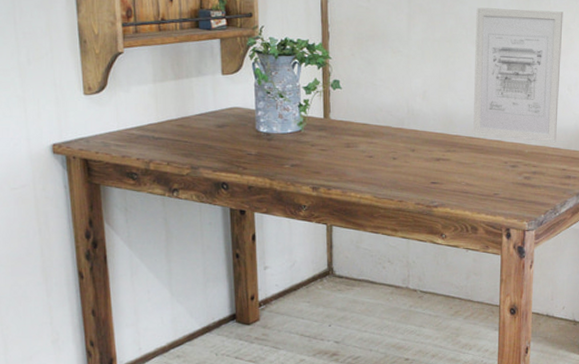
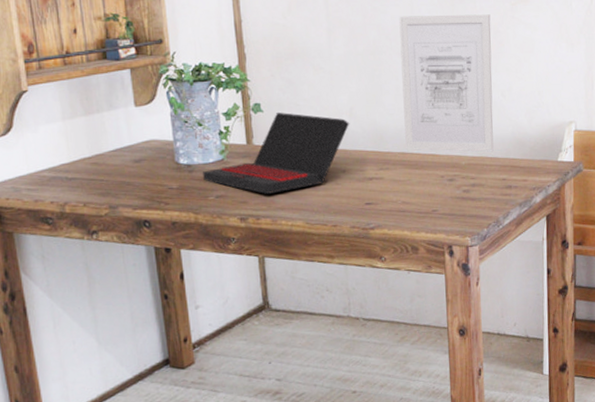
laptop: none [281,90,422,166] -> present [203,112,350,194]

